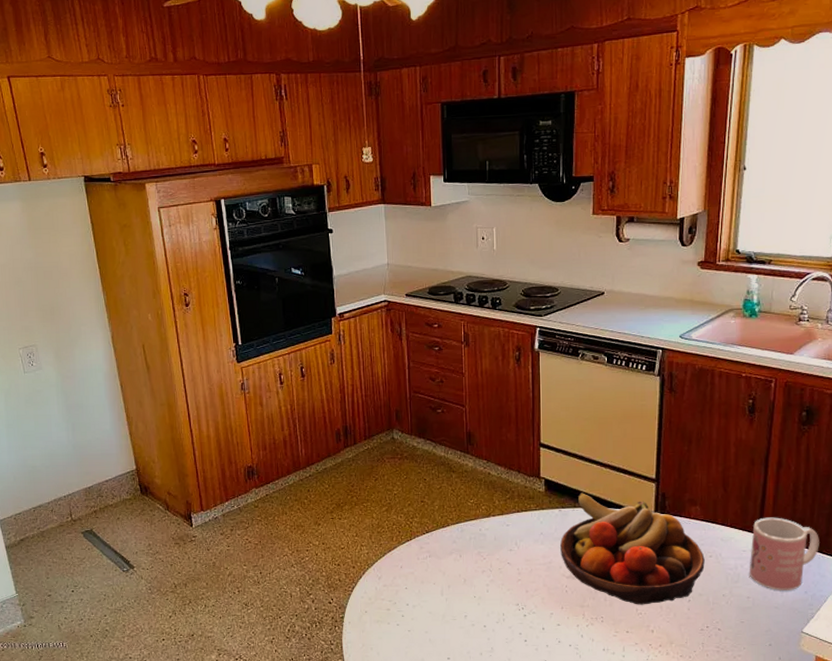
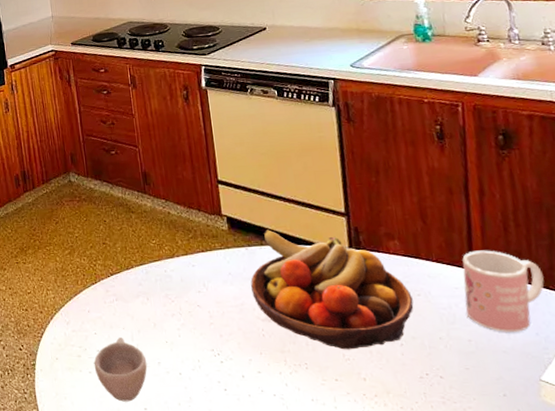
cup: none [402,591,454,652] -> present [94,336,148,402]

